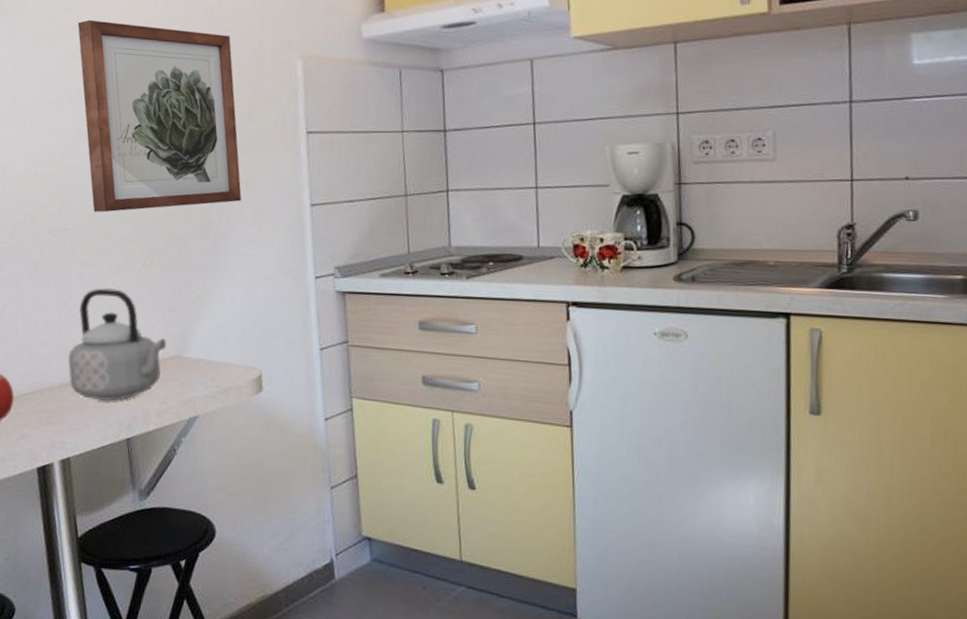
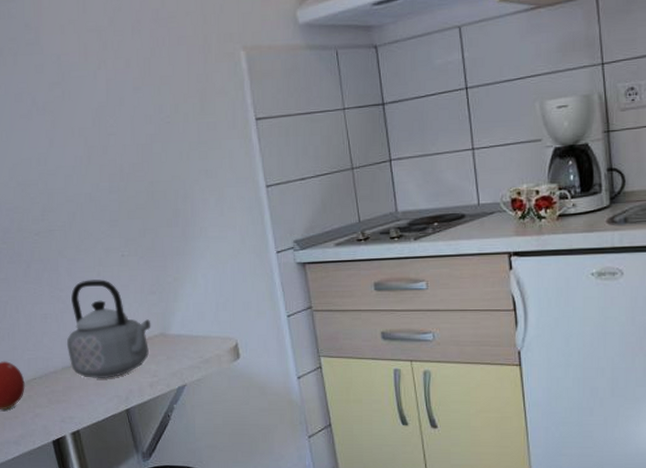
wall art: present [77,19,242,213] -> none [36,34,204,213]

